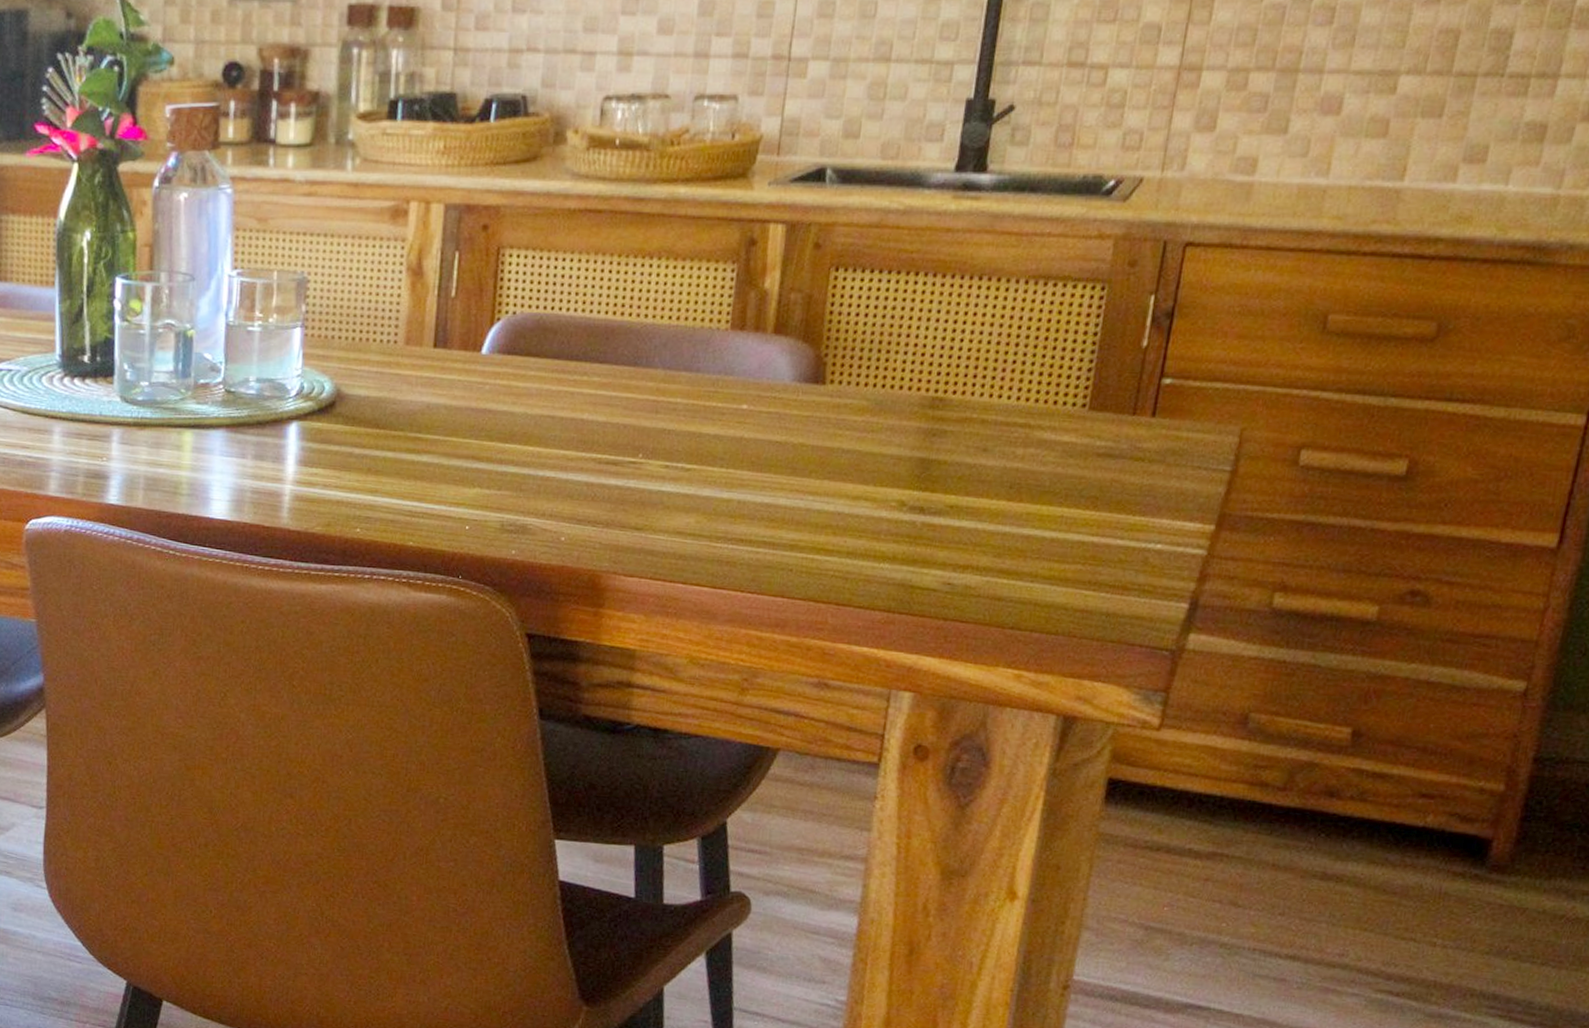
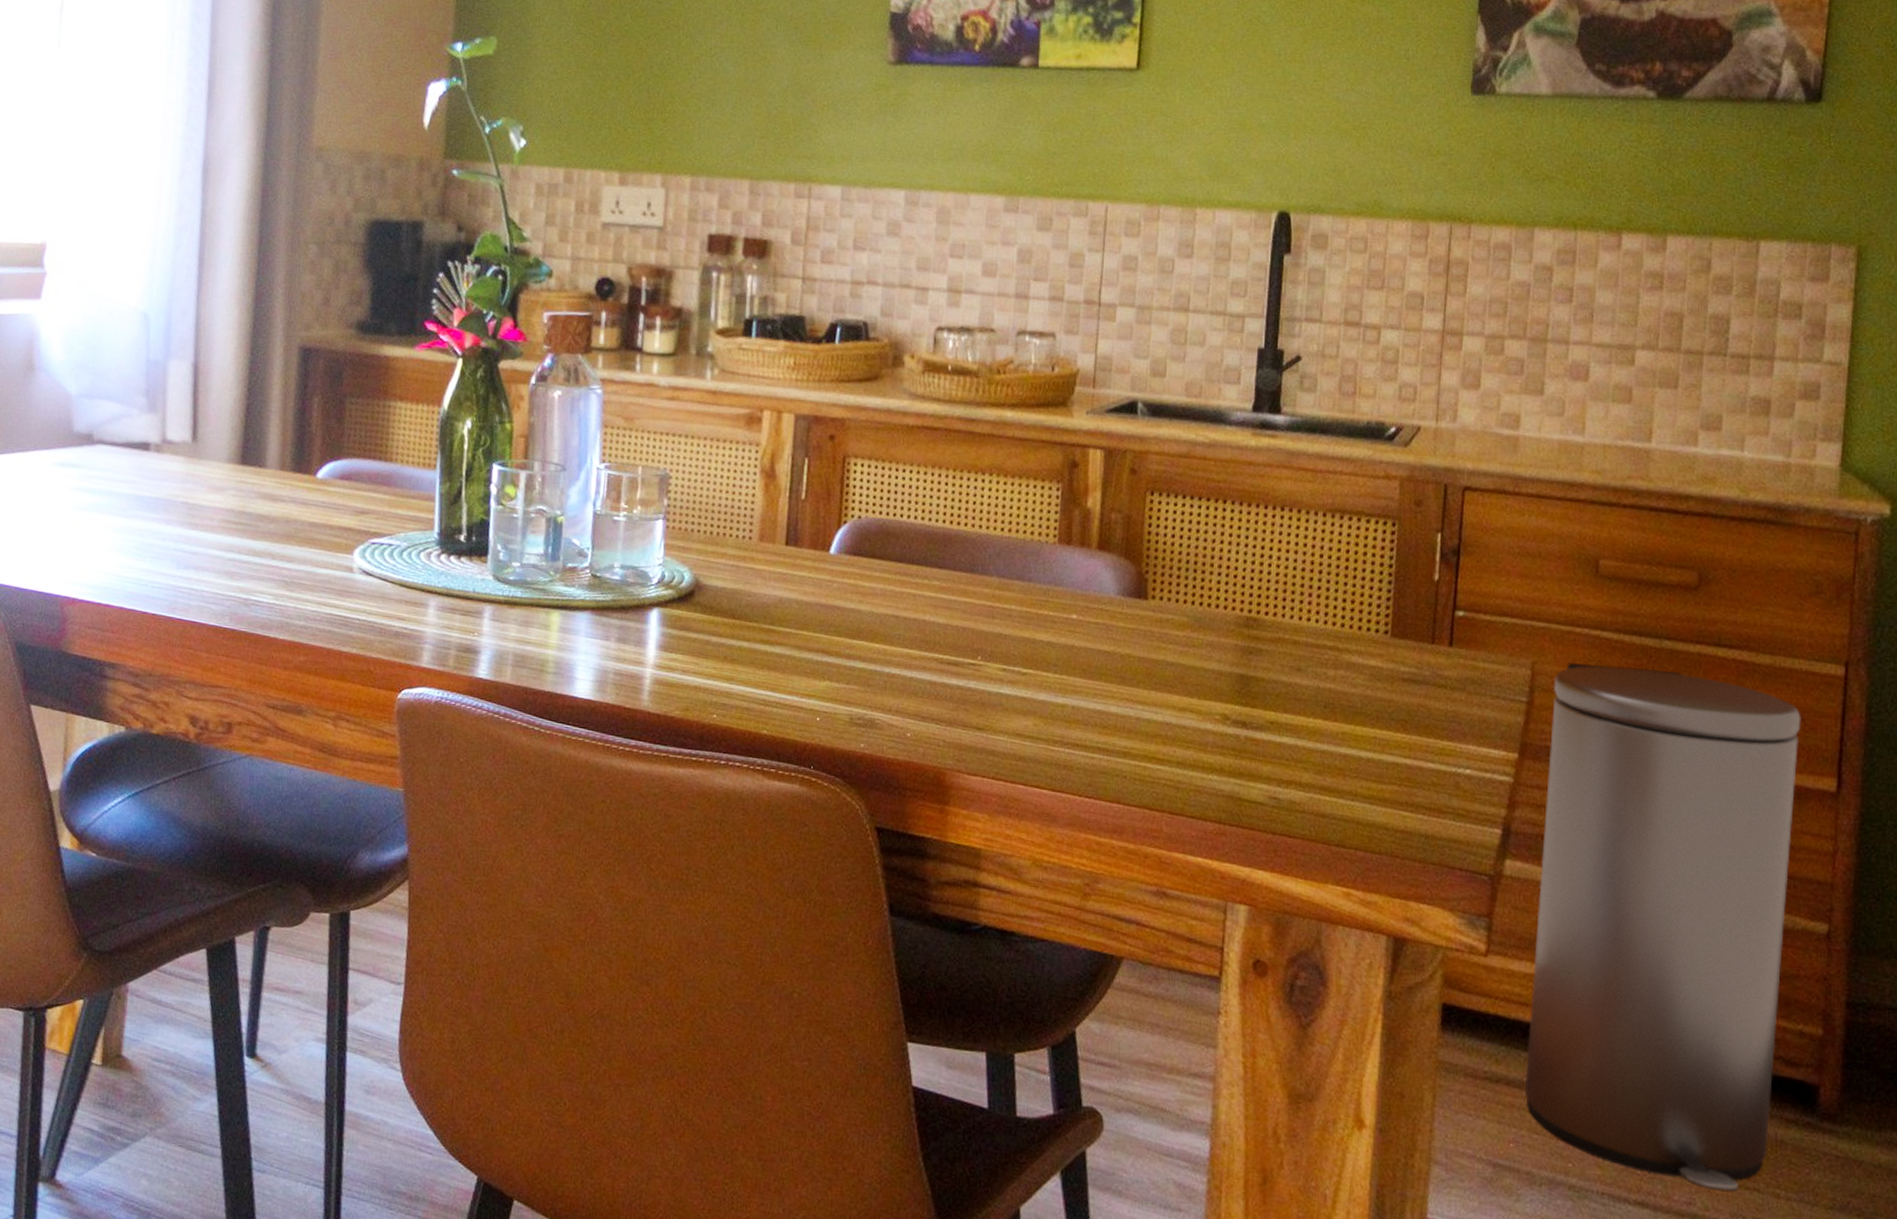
pedal bin: none [1184,427,1531,943] -> present [1524,663,1801,1193]

